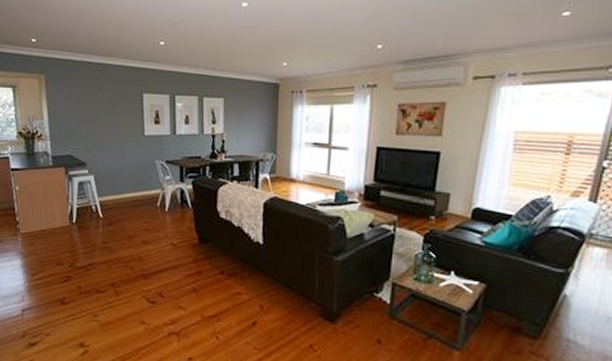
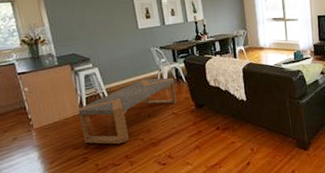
coffee table: none [67,197,178,269] -> present [78,77,177,145]

